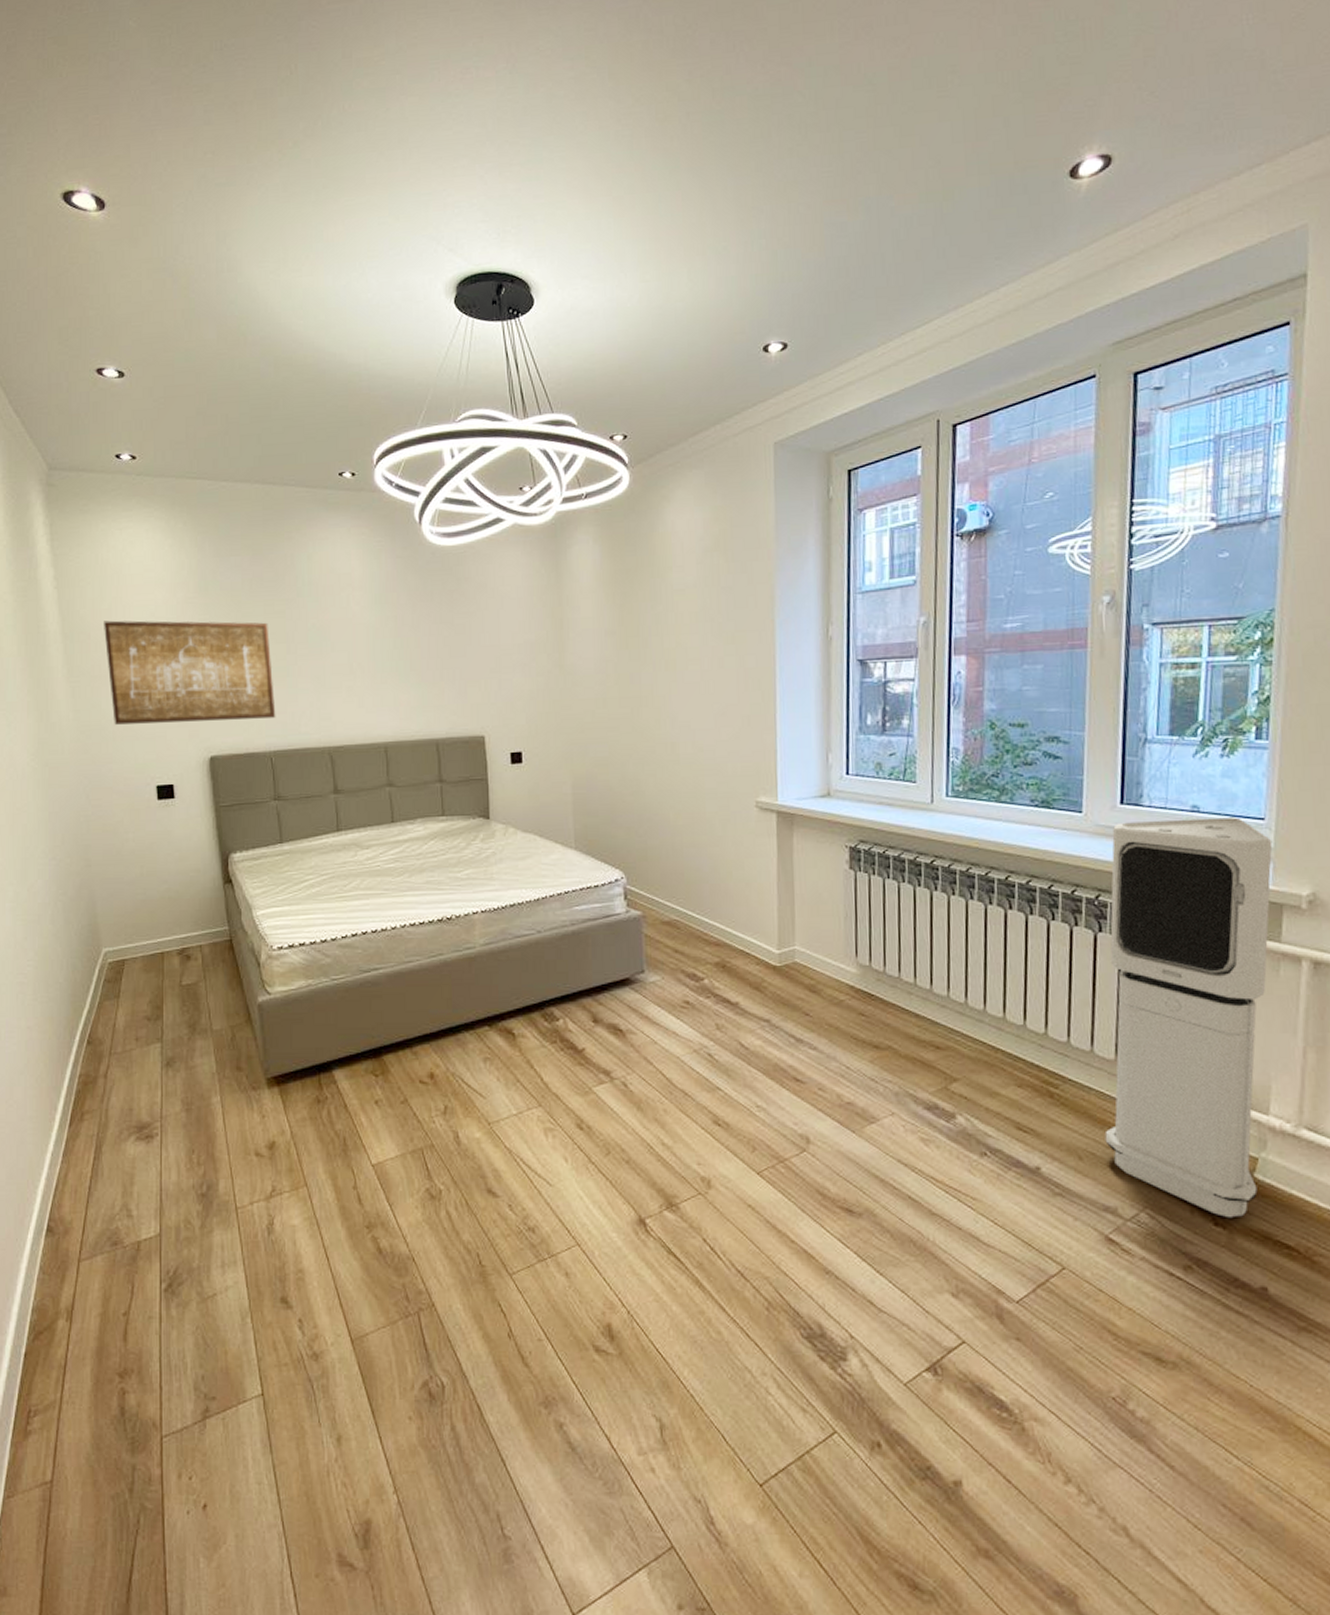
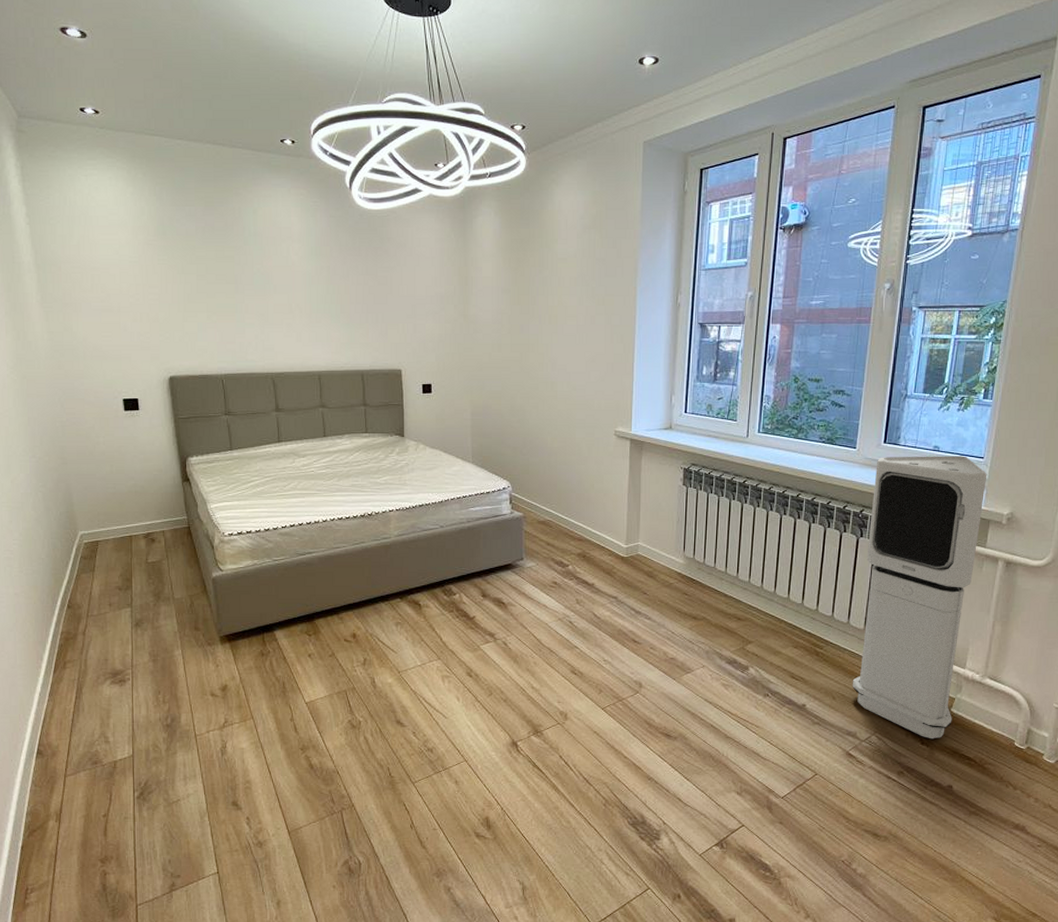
wall art: present [104,620,276,725] -> none [73,256,226,346]

